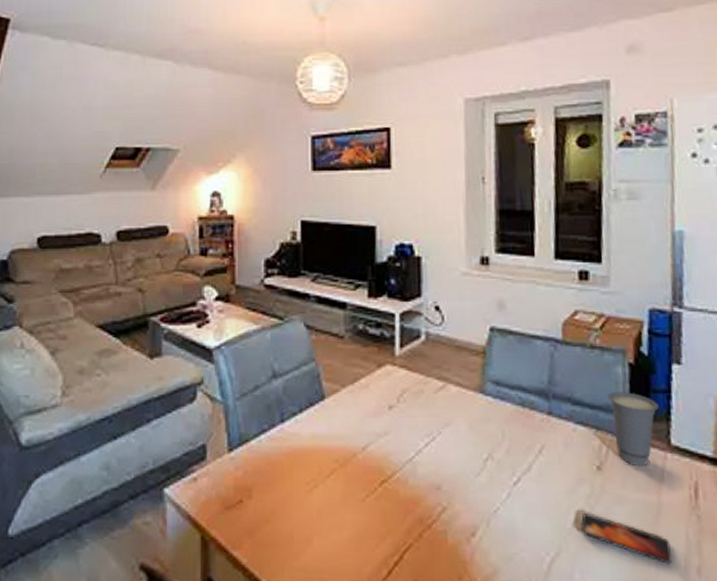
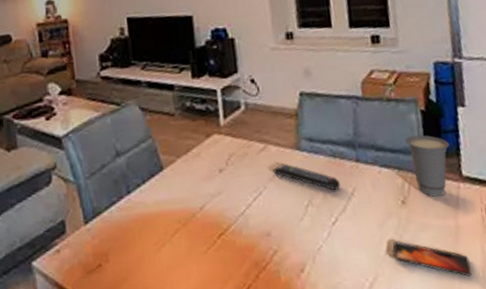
remote control: none [449,407,527,446] -> present [272,163,340,191]

